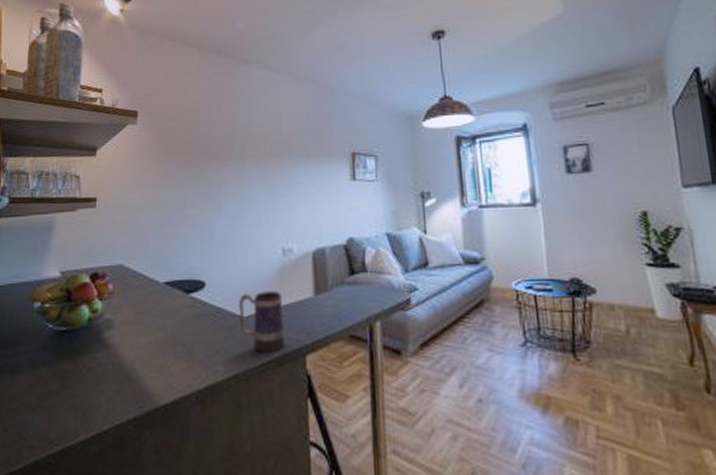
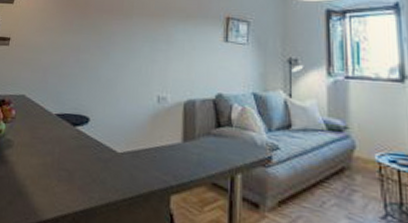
mug: present [239,291,286,353] -> none [114,132,154,189]

